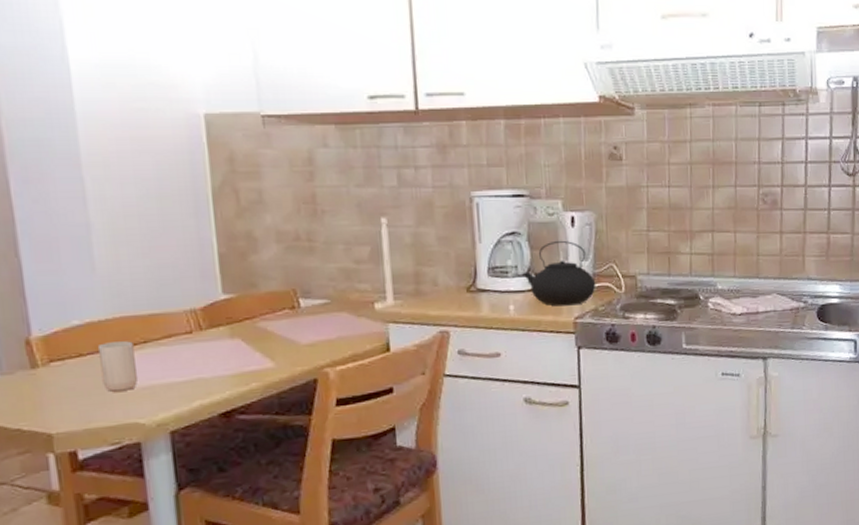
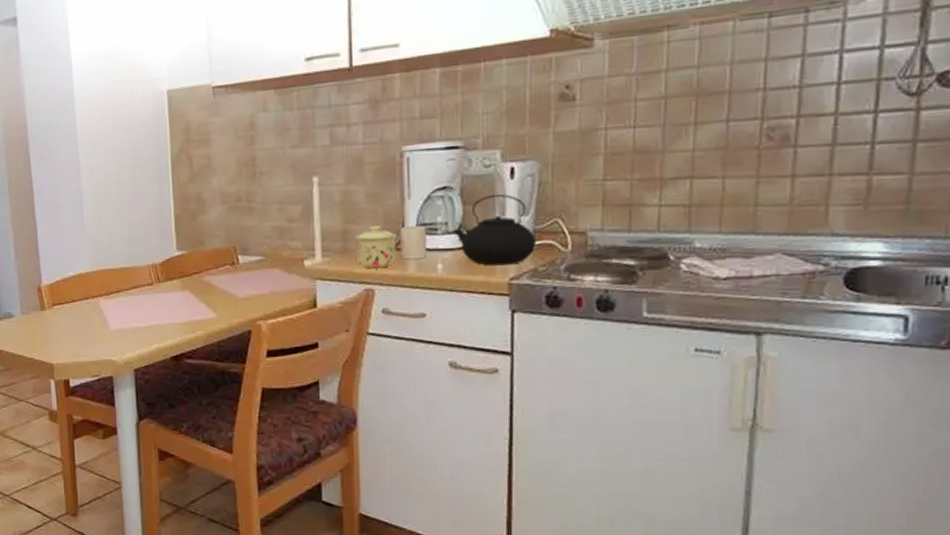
cup: present [97,341,139,392] -> none [85,290,113,332]
sugar bowl: none [426,267,470,311] -> present [354,224,397,269]
mug: none [472,268,499,302] -> present [400,225,427,260]

